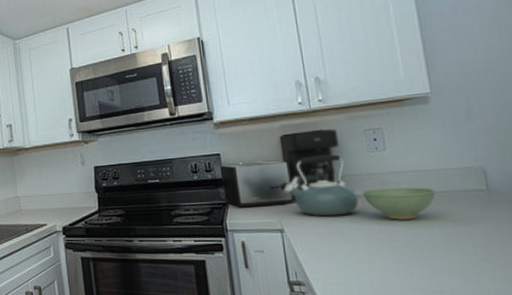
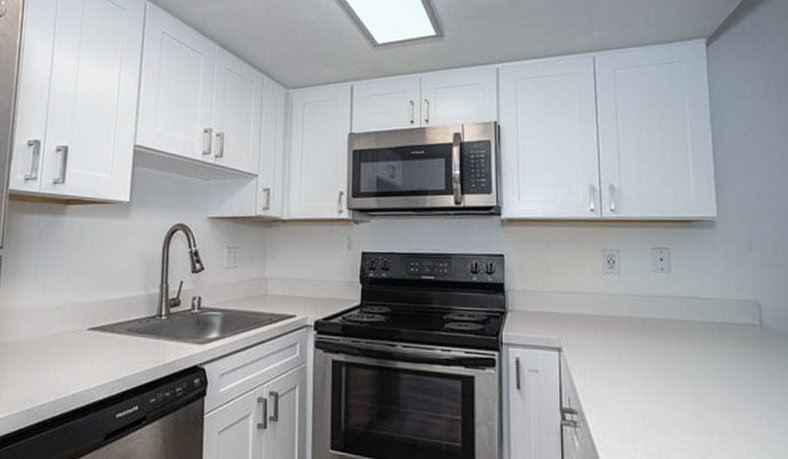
toaster: present [218,160,295,208] -> none [498,267,577,320]
coffee maker: present [279,129,355,198] -> none [567,241,637,314]
kettle: present [284,154,359,217] -> none [566,269,640,339]
bowl: present [361,187,436,220] -> none [643,312,714,350]

